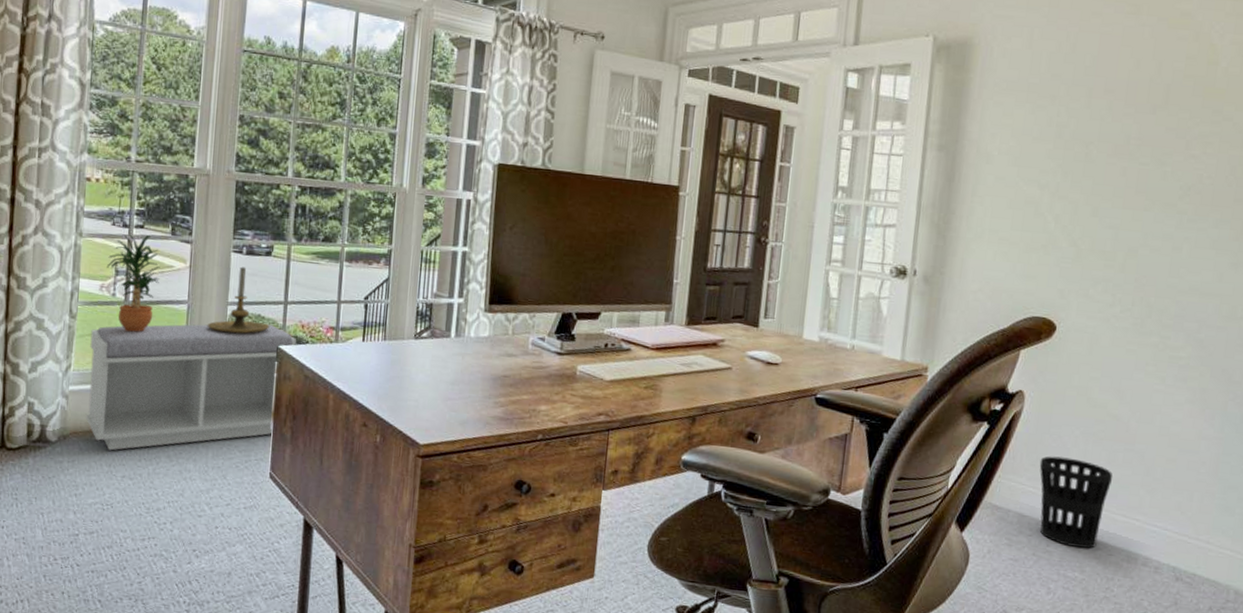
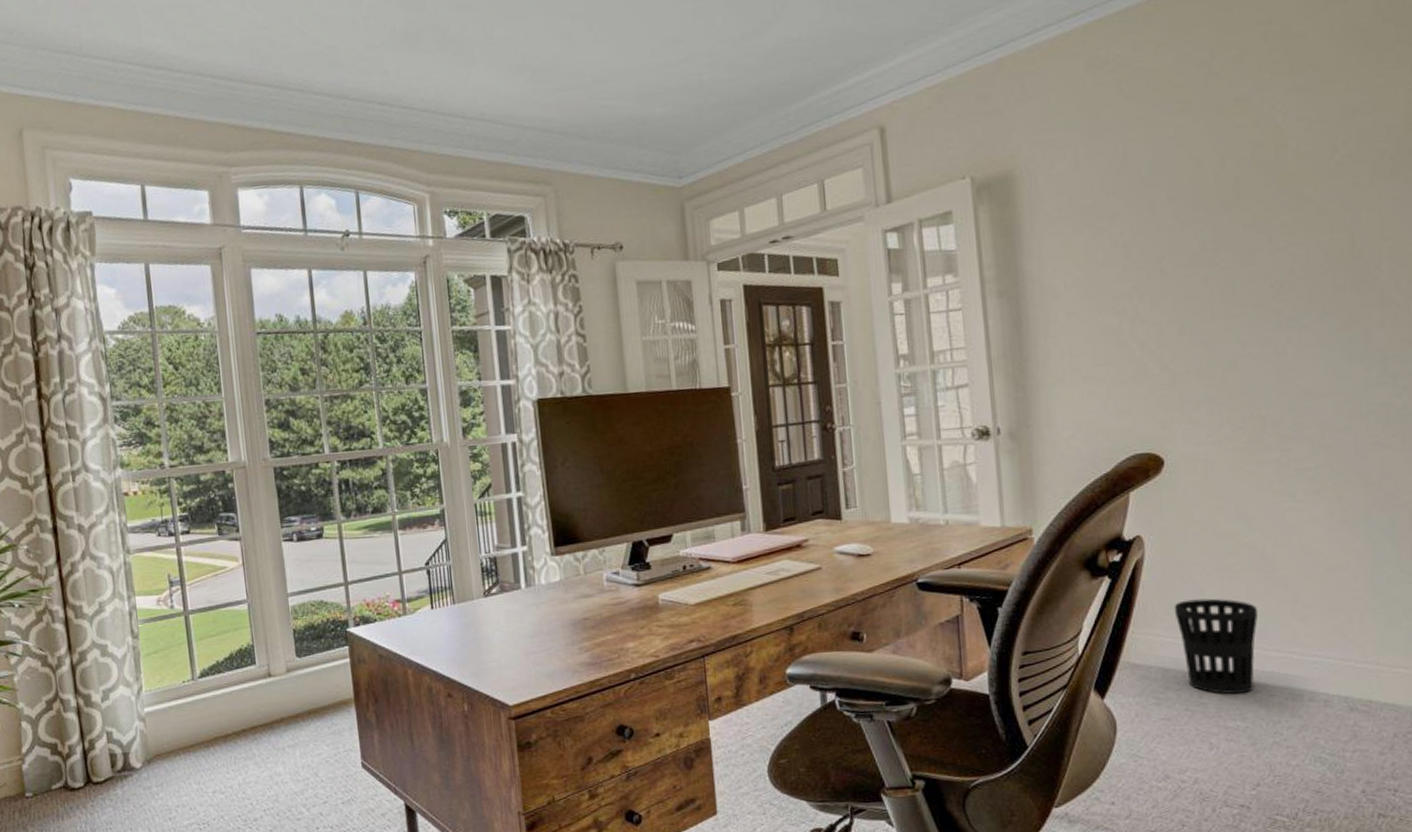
bench: present [85,324,296,451] -> none [156,609,364,768]
potted plant: present [106,233,160,332] -> none [159,540,215,642]
candle holder: present [207,266,270,334] -> none [270,554,334,626]

